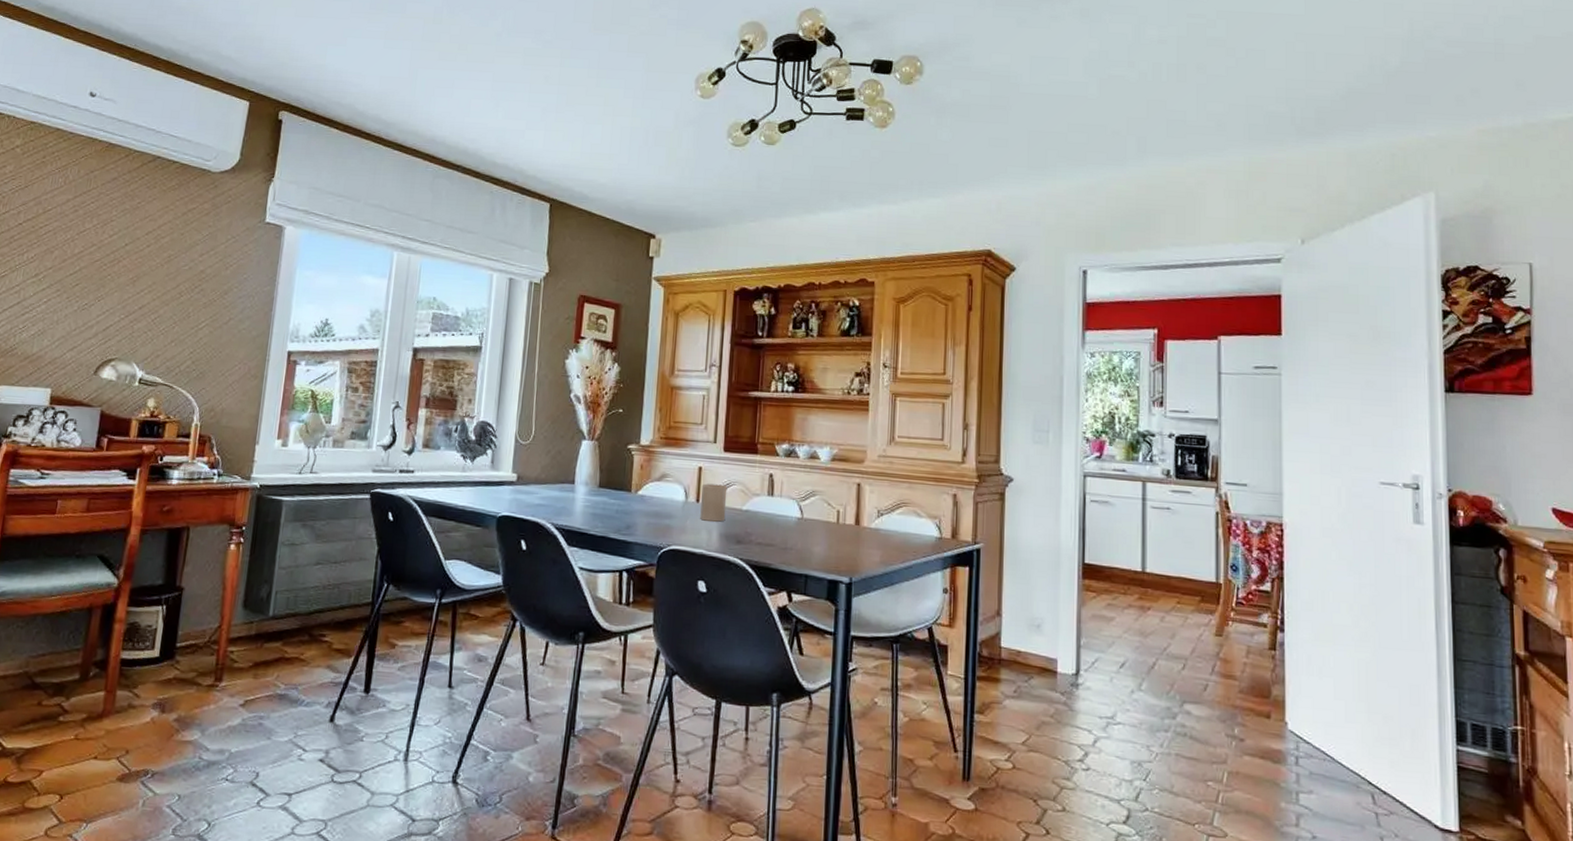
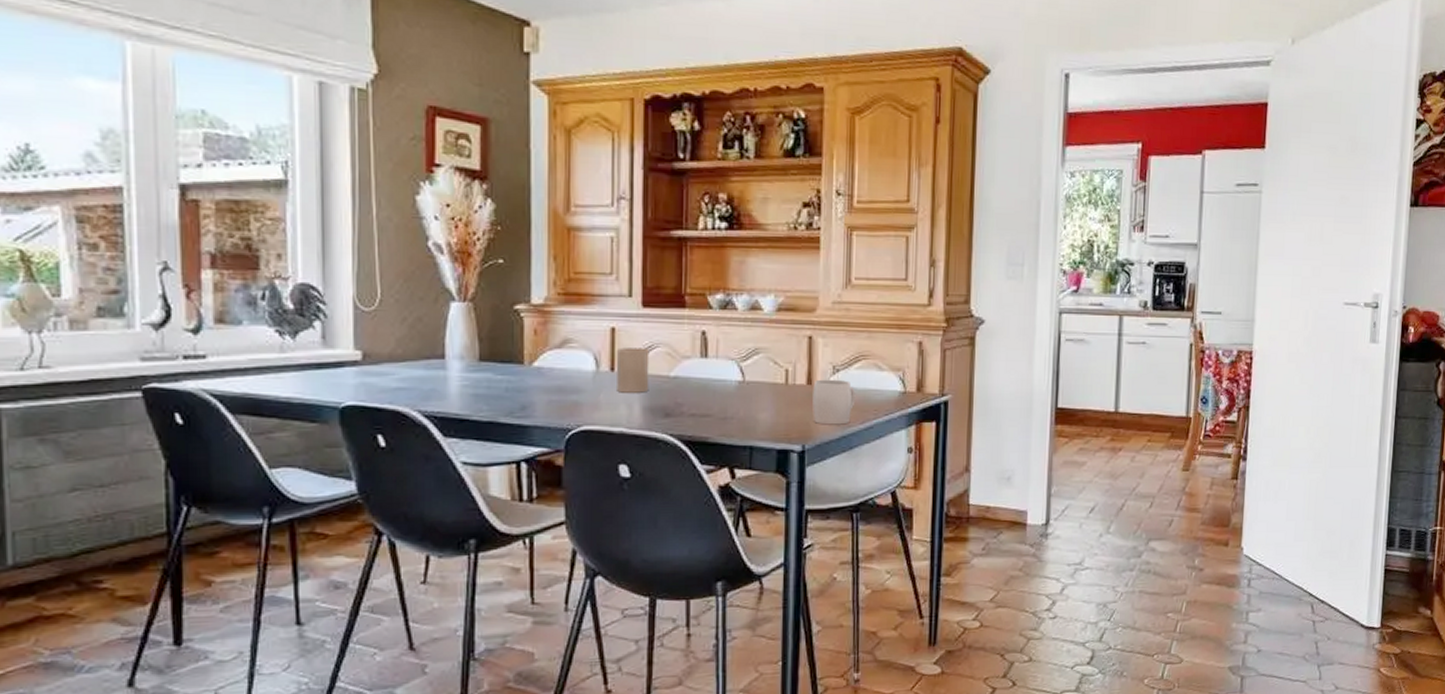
mug: none [859,521,897,563] -> present [812,379,856,425]

